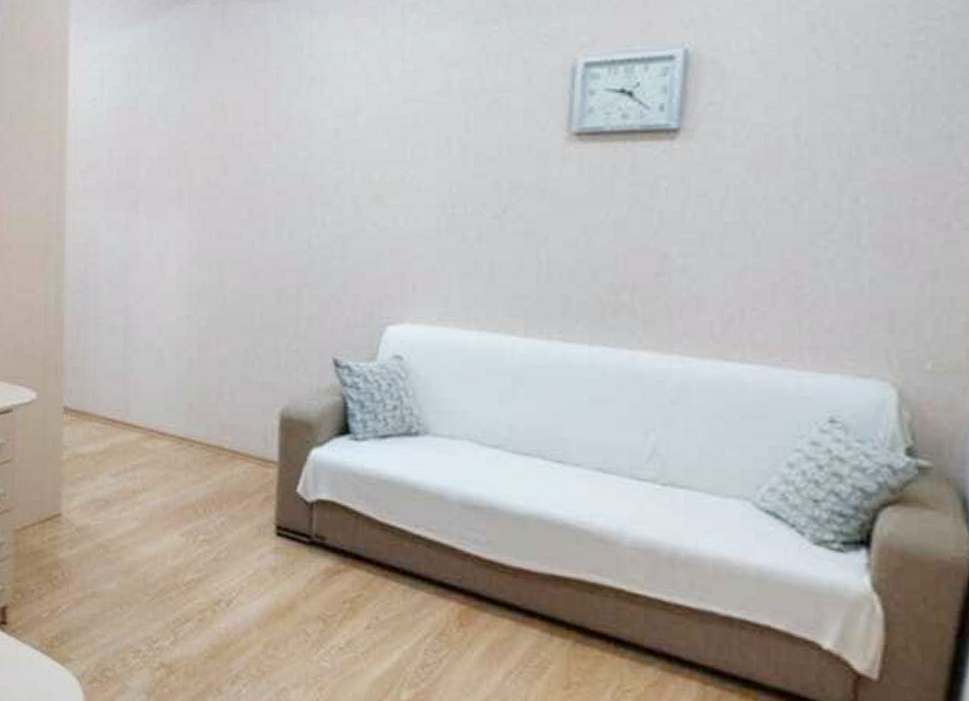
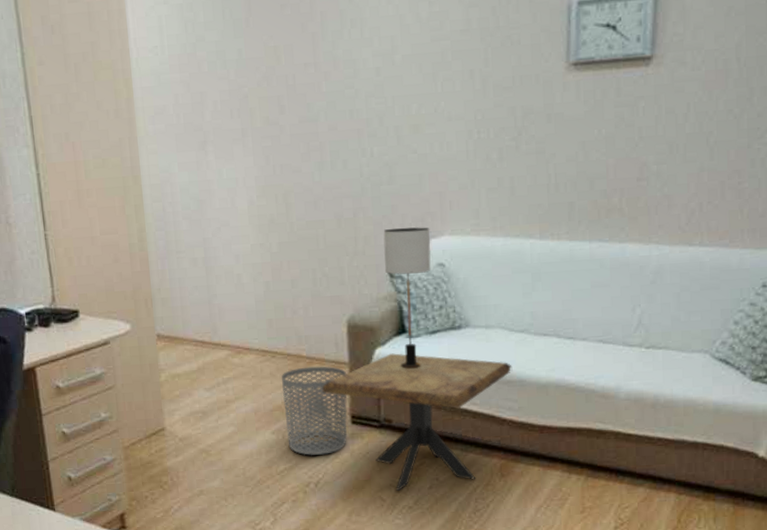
waste bin: none [197,461,274,569] -> present [282,366,347,456]
side table: none [245,456,481,626] -> present [322,353,513,491]
table lamp: none [330,311,387,478] -> present [383,227,431,369]

